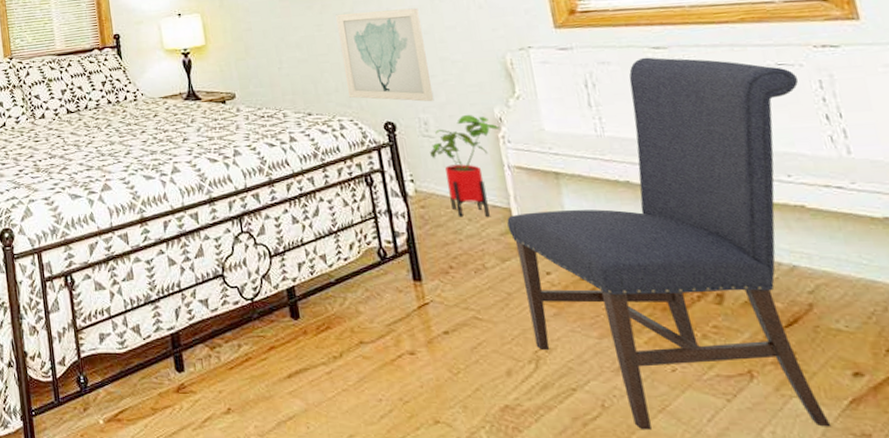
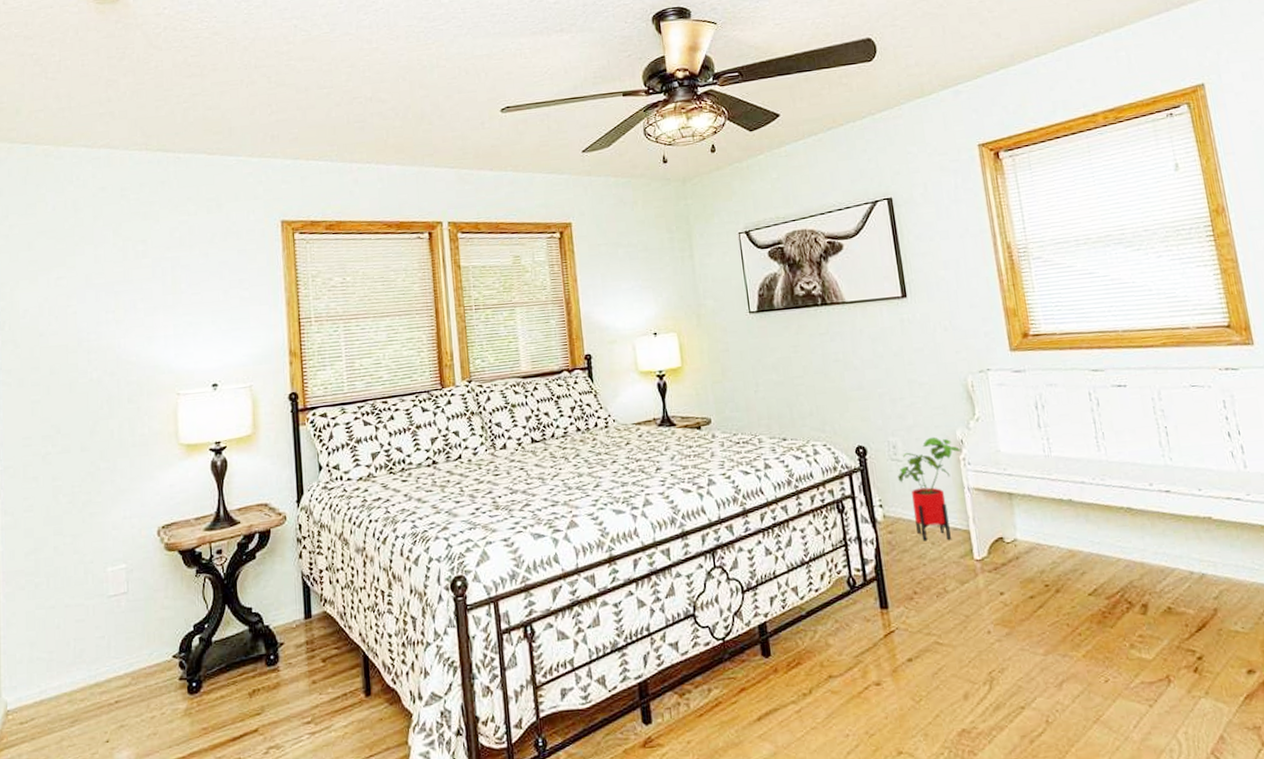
wall art: present [336,7,434,102] -> none [811,329,903,425]
chair: present [507,57,832,431] -> none [966,379,1231,742]

